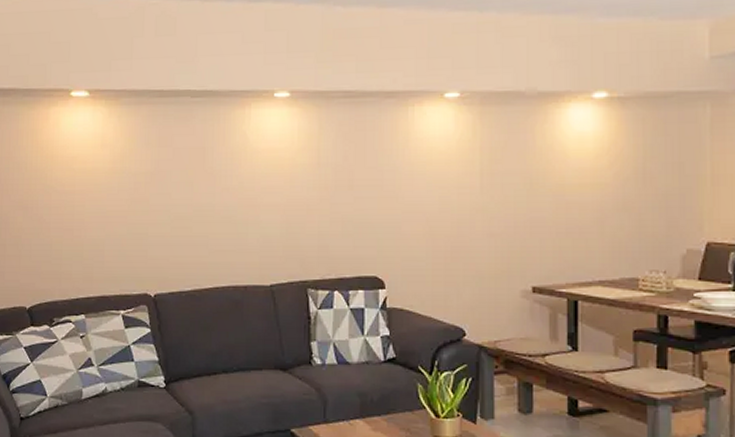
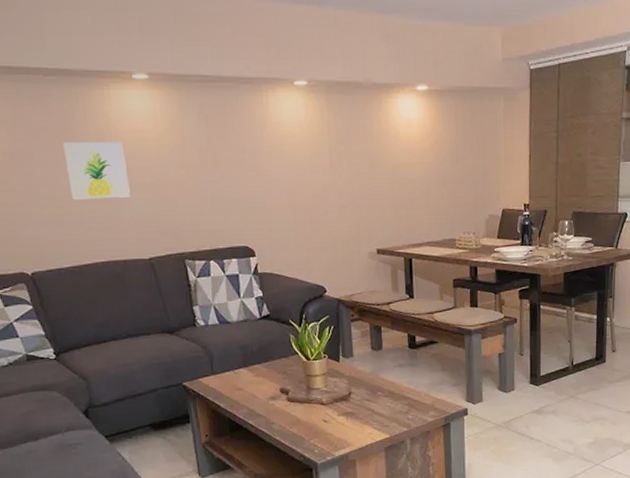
wall art: none [199,161,259,221] -> present [62,142,130,200]

